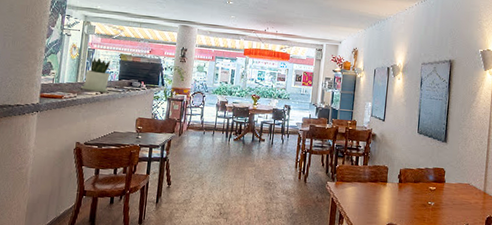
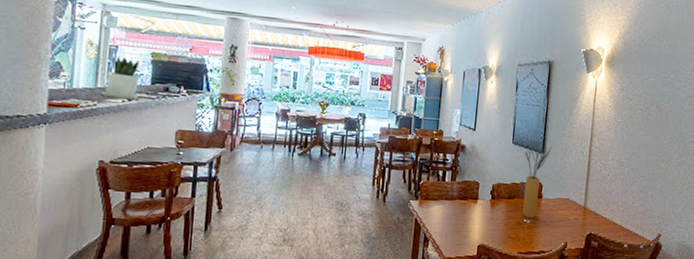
vase: none [427,133,453,202] -> present [522,143,552,219]

